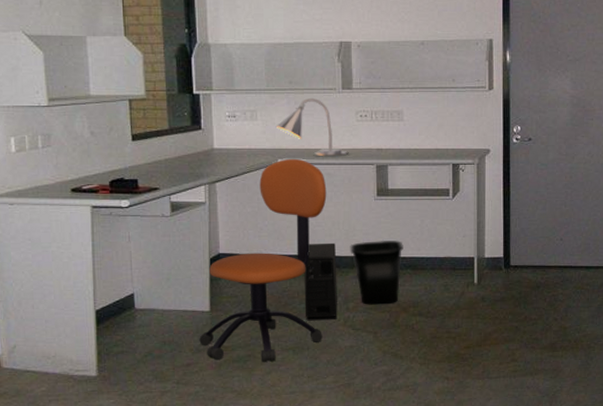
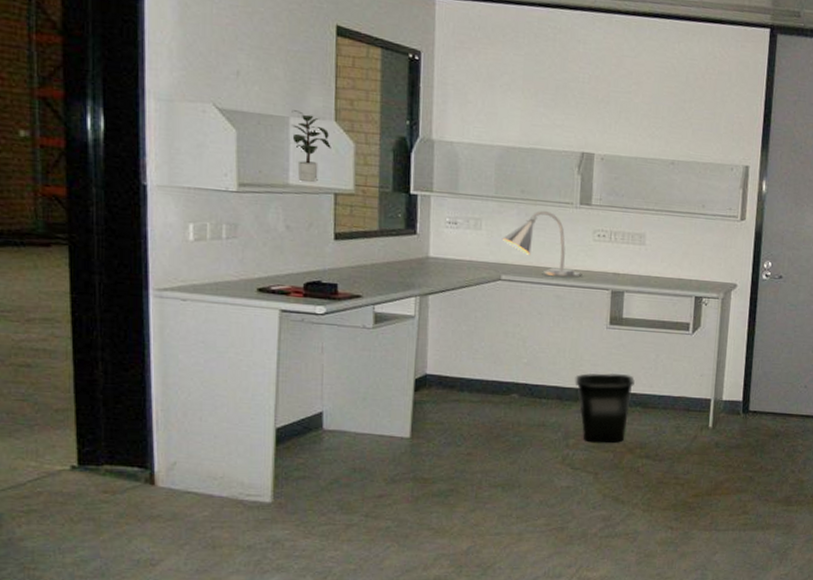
potted plant: none [88,30,123,91] -> present [290,110,331,182]
office chair: present [199,158,327,363] -> none [395,275,554,499]
computer tower: present [304,242,337,321] -> none [518,371,559,457]

